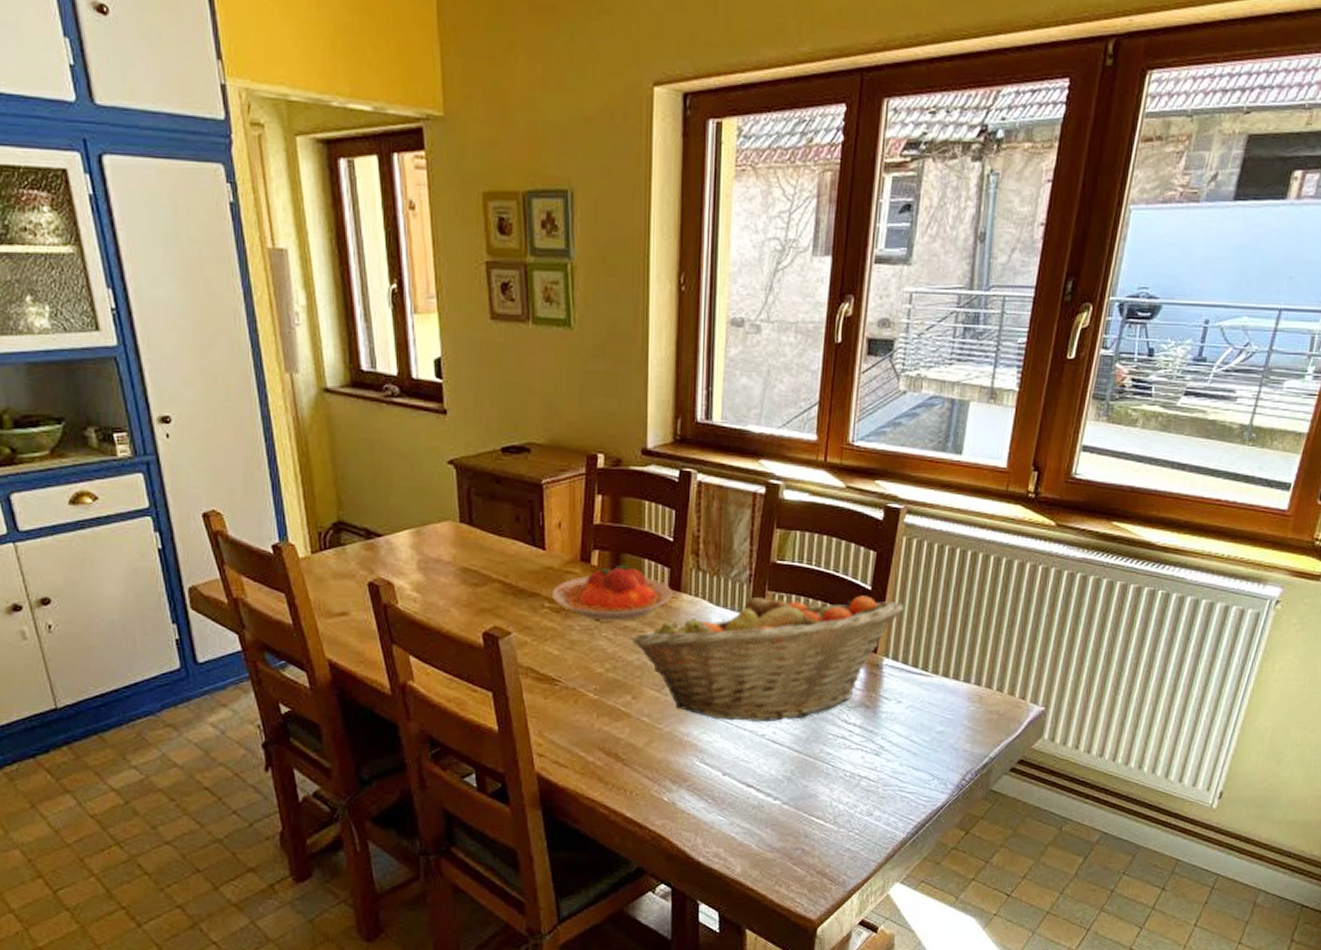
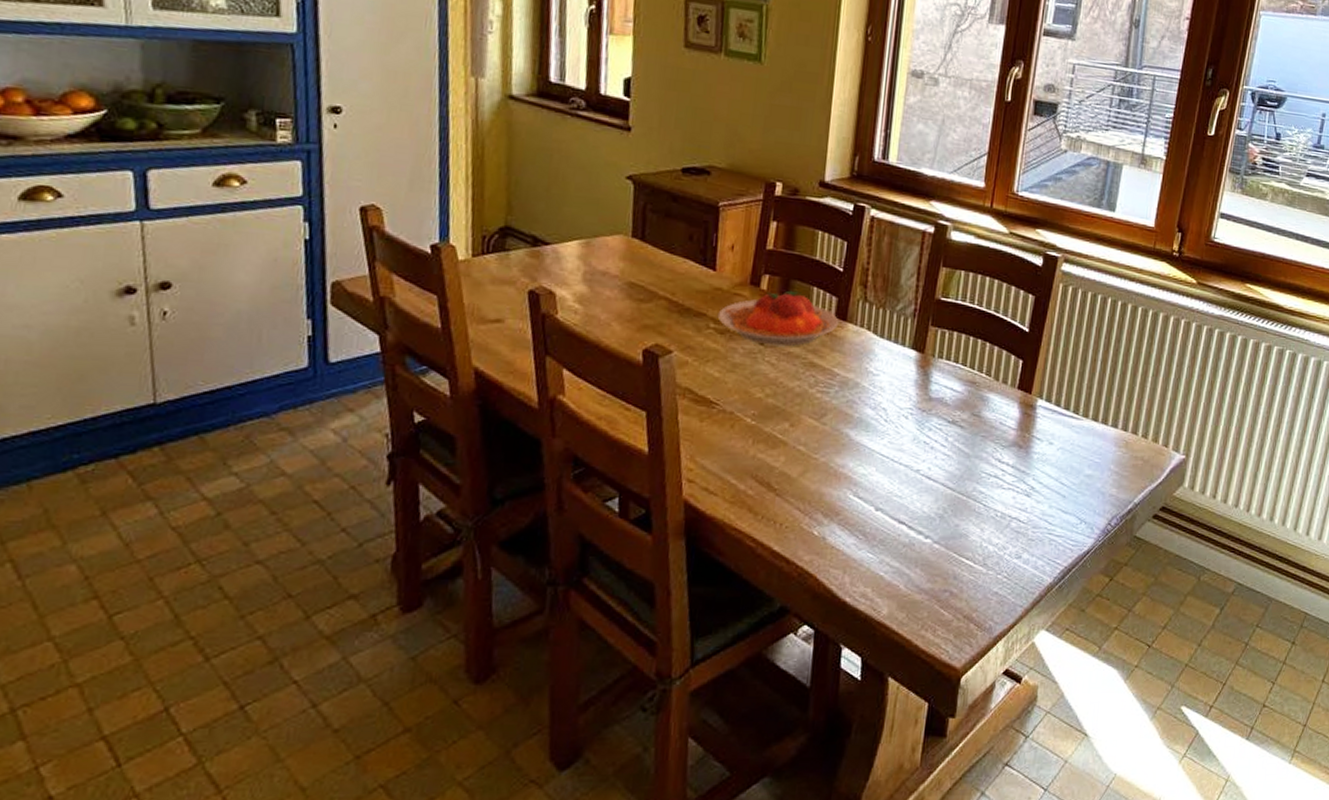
fruit basket: present [632,593,904,723] -> none [795,327,1059,458]

